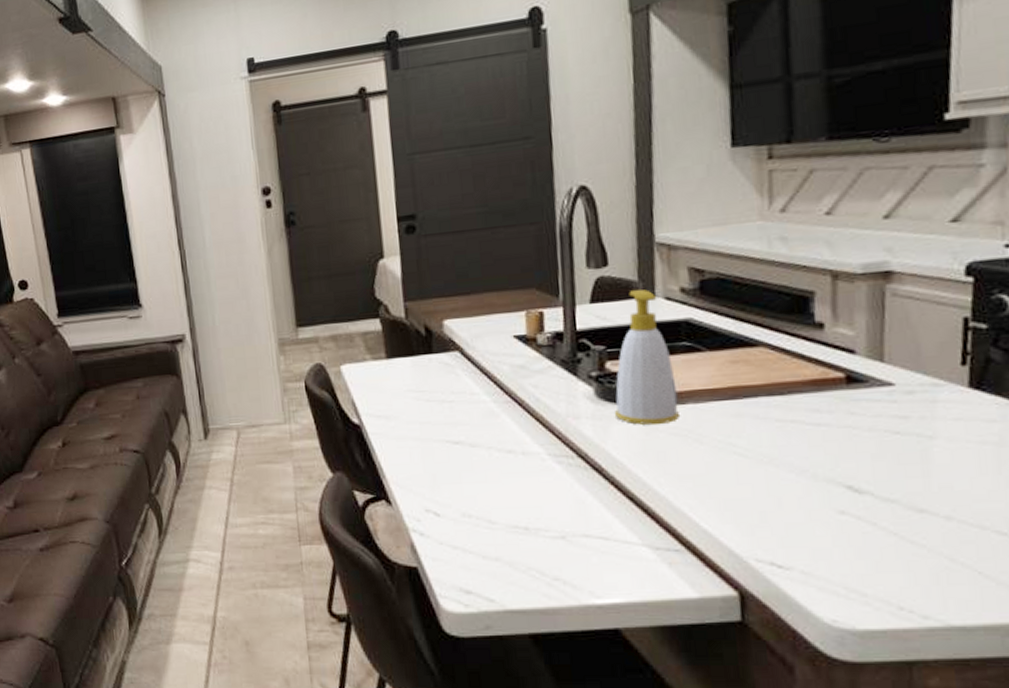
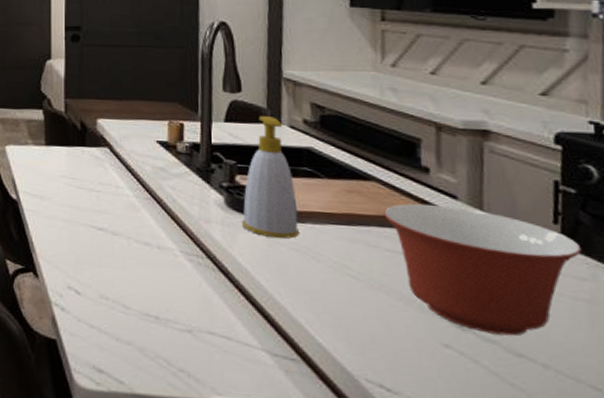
mixing bowl: none [773,362,992,493] -> present [383,203,582,336]

